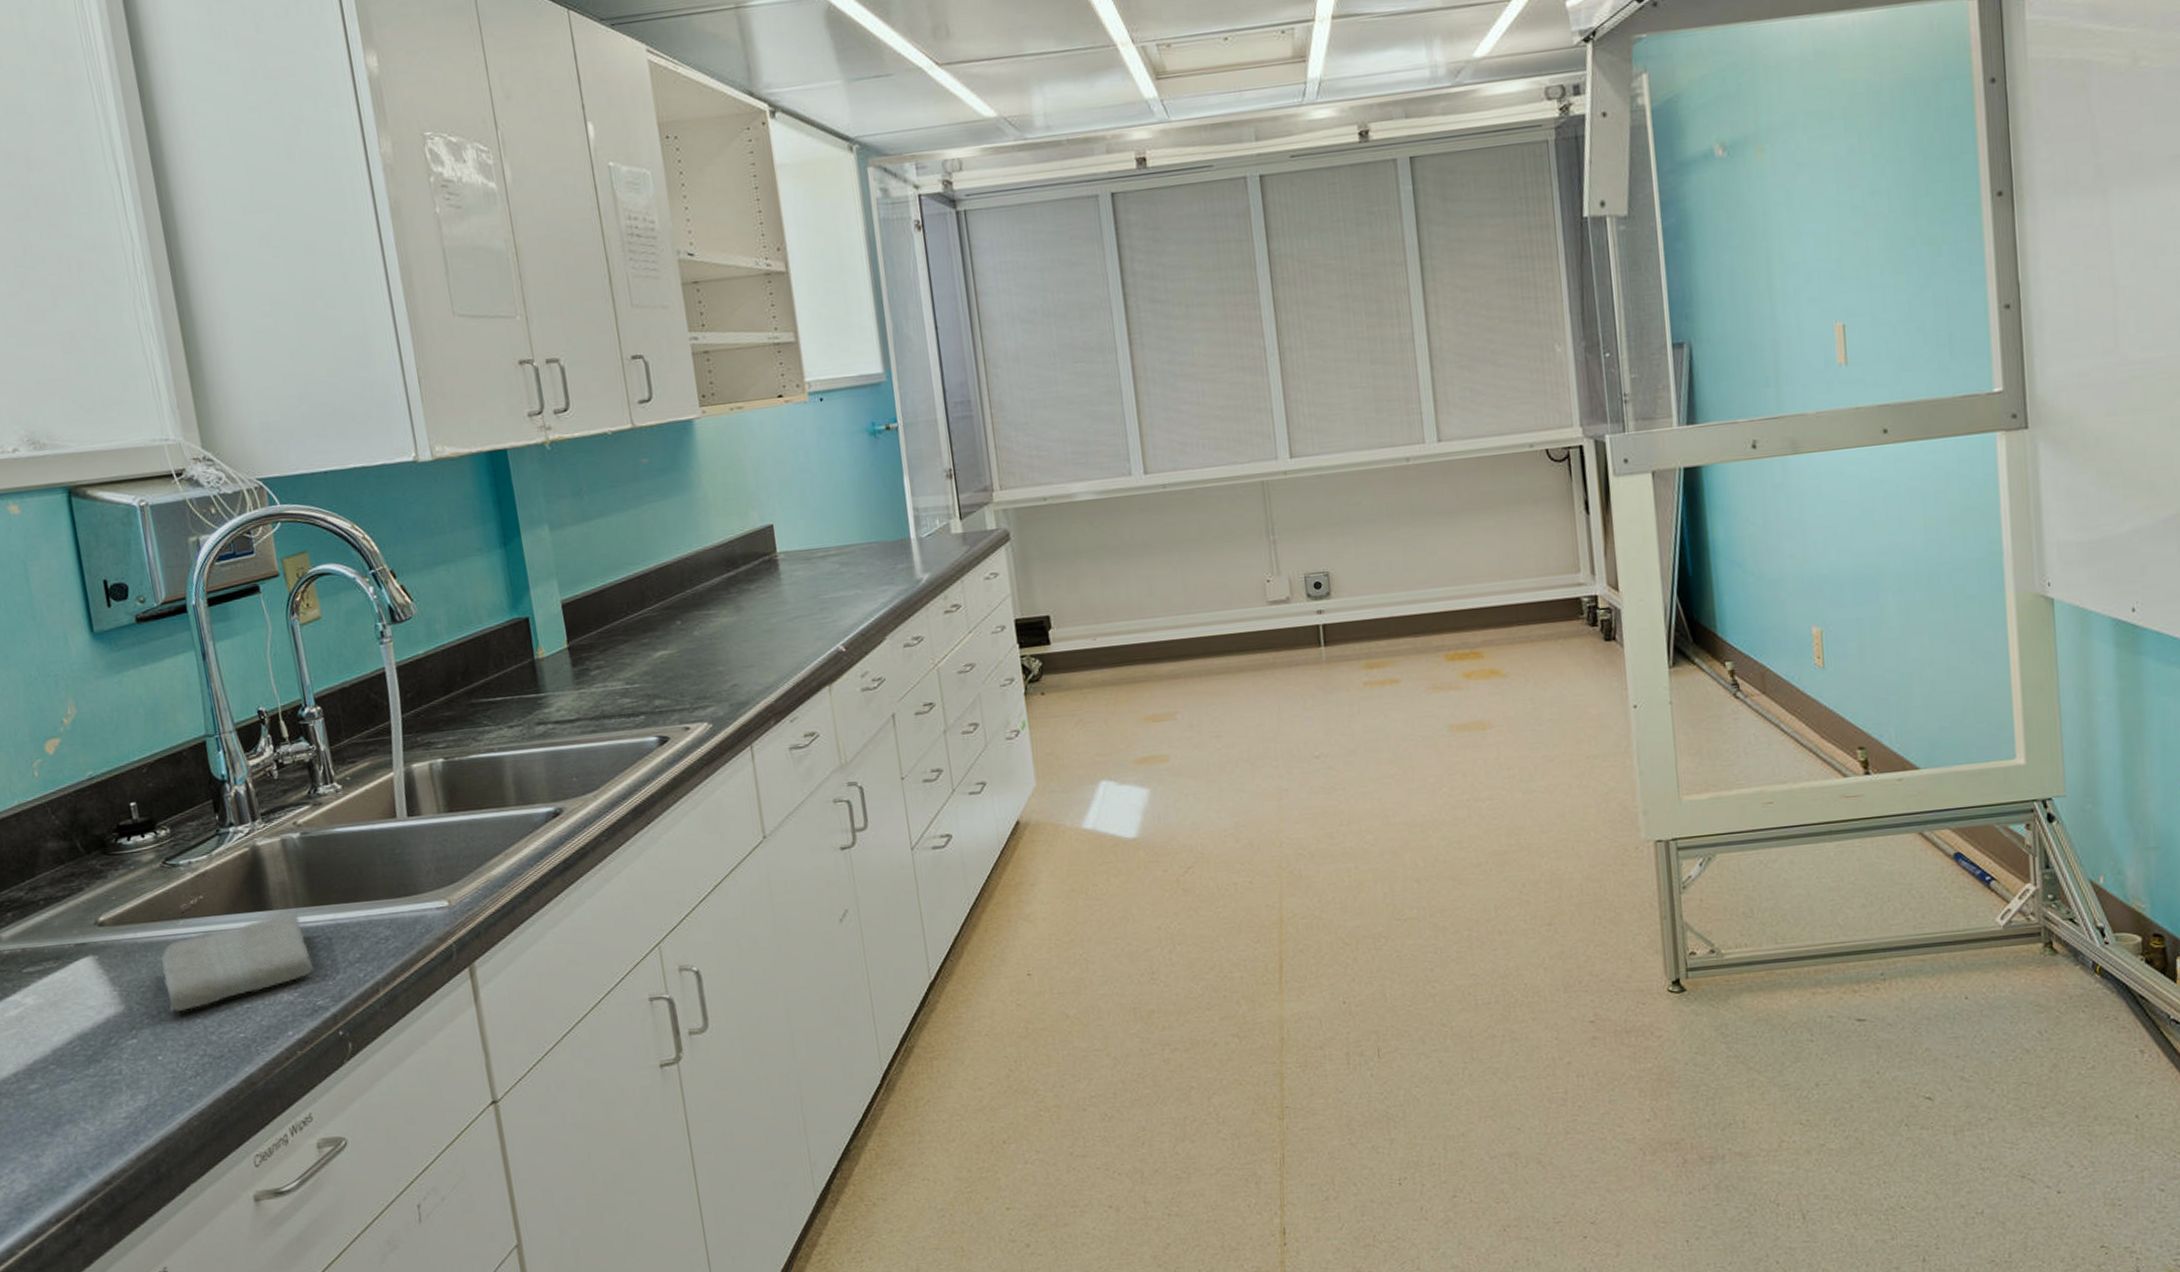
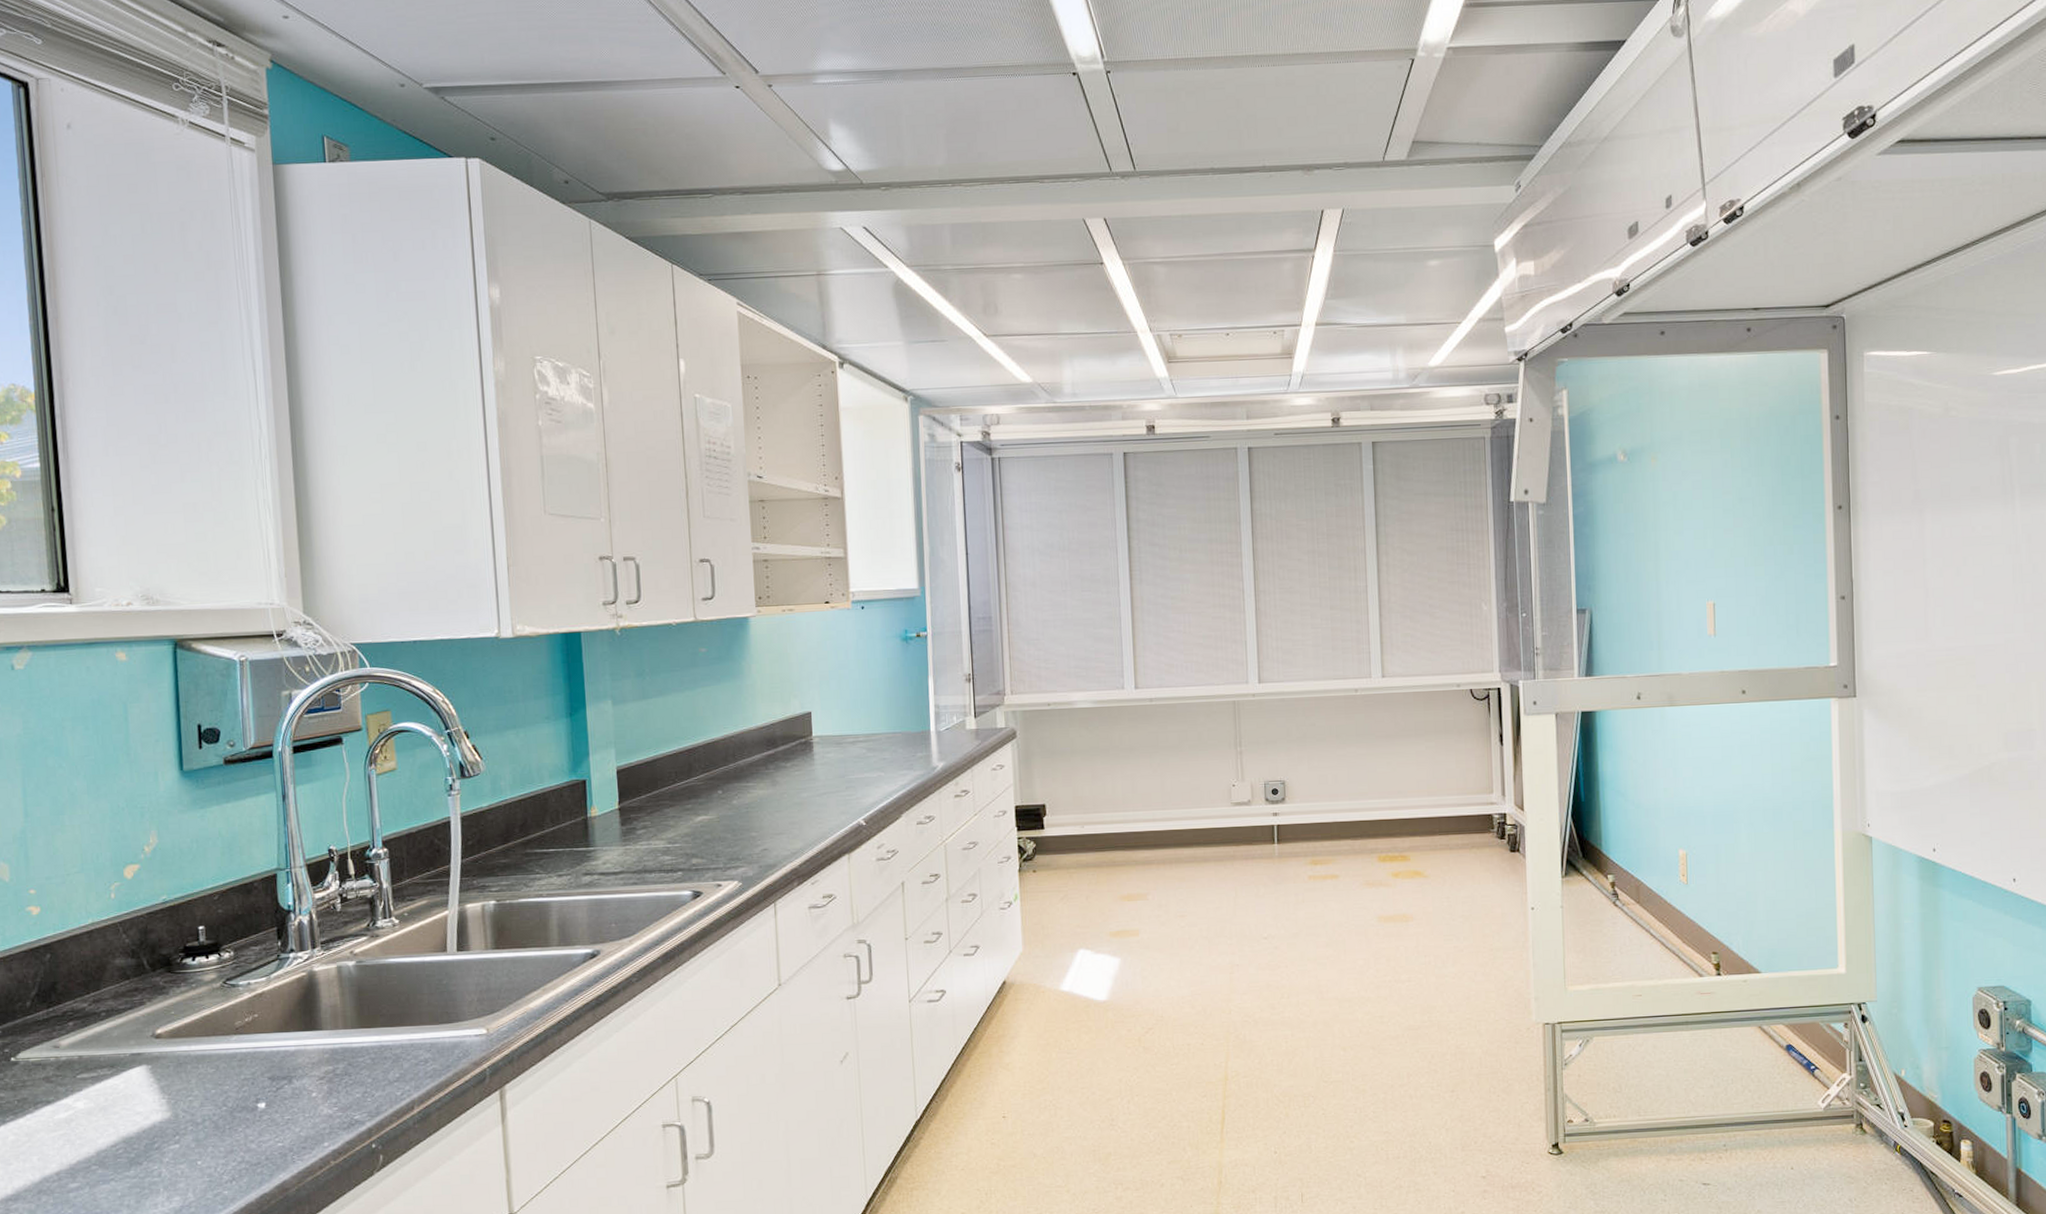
washcloth: present [160,911,314,1013] -> none [210,1032,355,1121]

